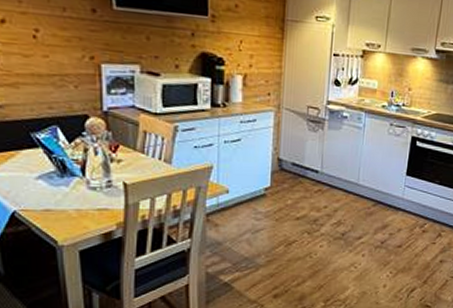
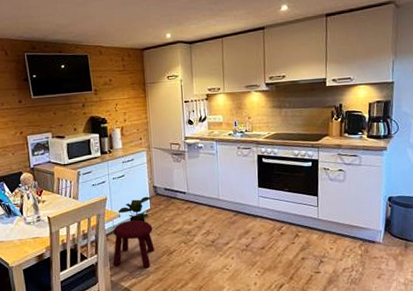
stool: none [211,198,270,261] -> present [113,219,154,269]
potted plant: none [226,170,274,203] -> present [118,196,152,222]

